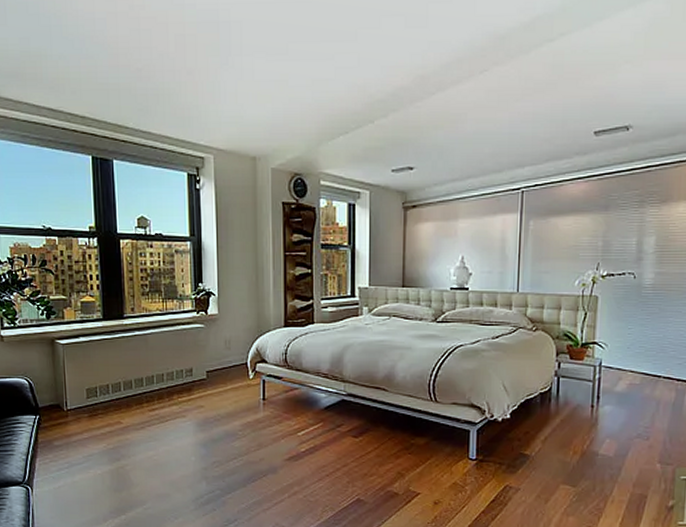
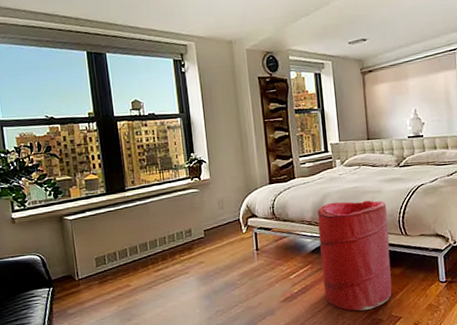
laundry hamper: none [335,355,417,480] -> present [317,200,392,311]

